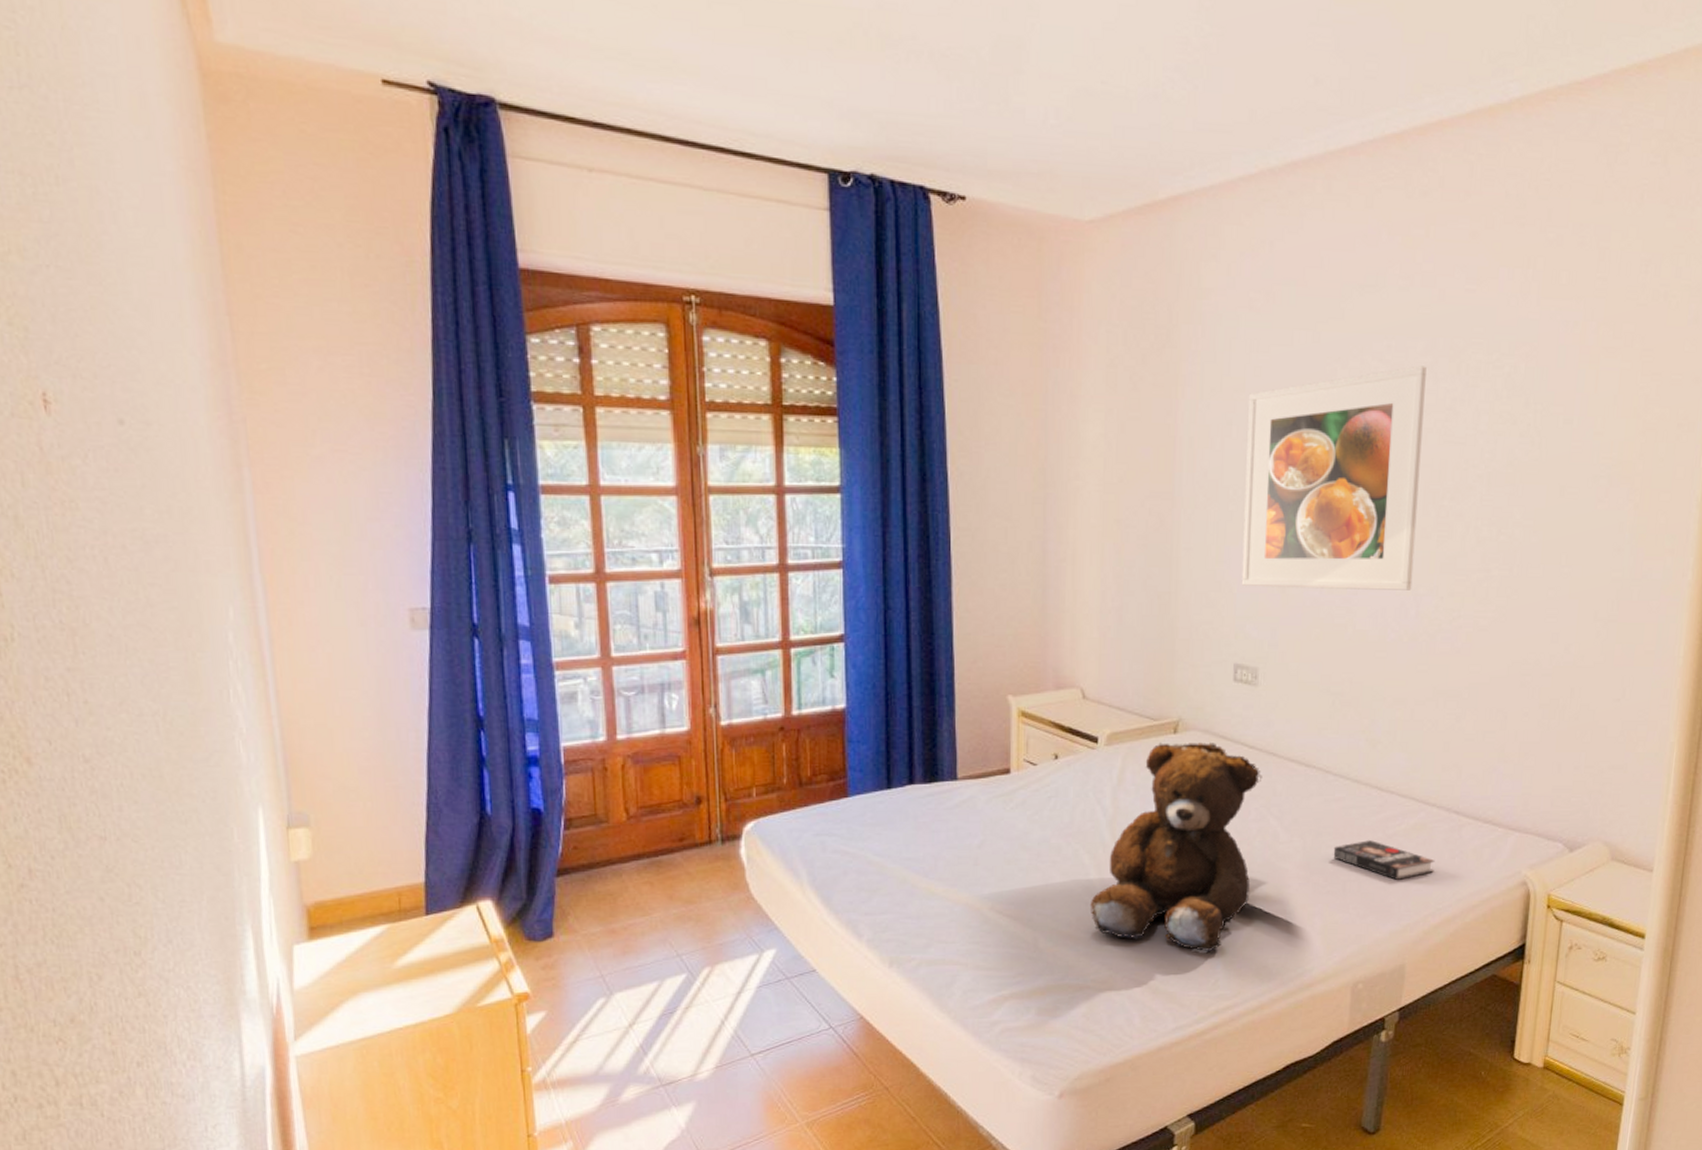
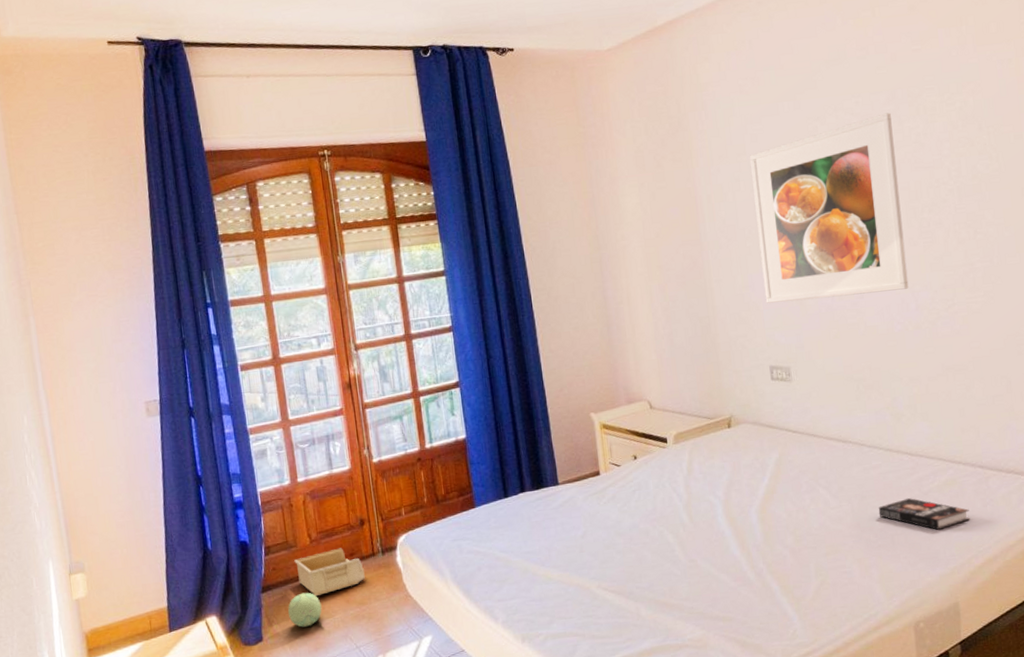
plush toy: none [589,881,636,925] -> present [287,592,322,628]
storage bin: none [604,829,696,887] -> present [294,548,365,596]
teddy bear: present [1090,743,1263,952] -> none [678,431,812,607]

